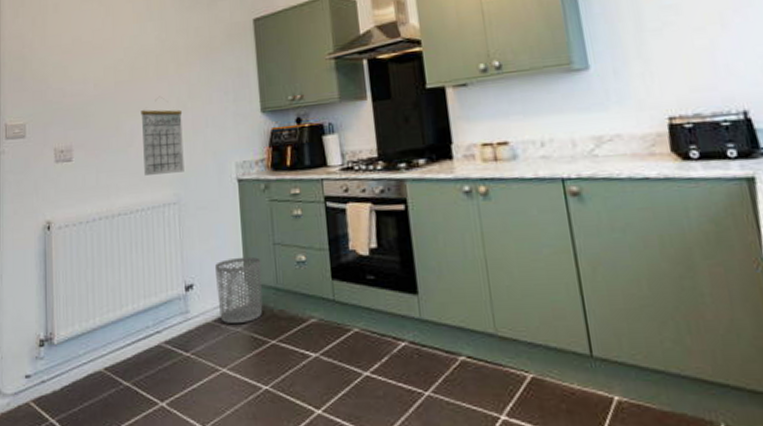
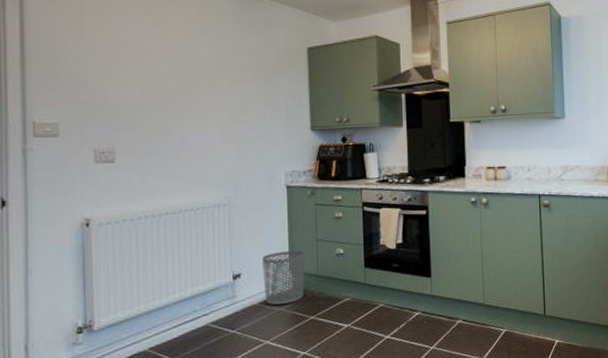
calendar: present [140,109,185,175] -> none [191,118,235,179]

